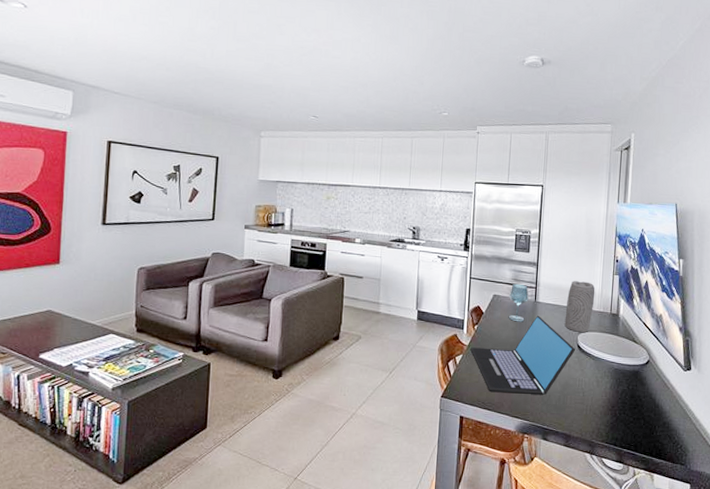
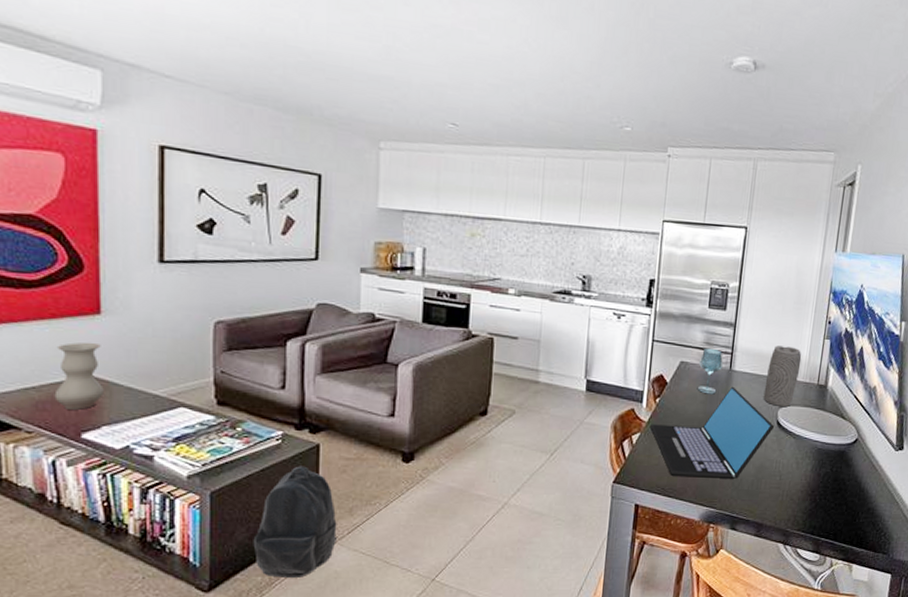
vase: none [23,284,58,336] -> present [54,342,104,410]
backpack: none [157,381,222,474] -> present [253,466,338,578]

